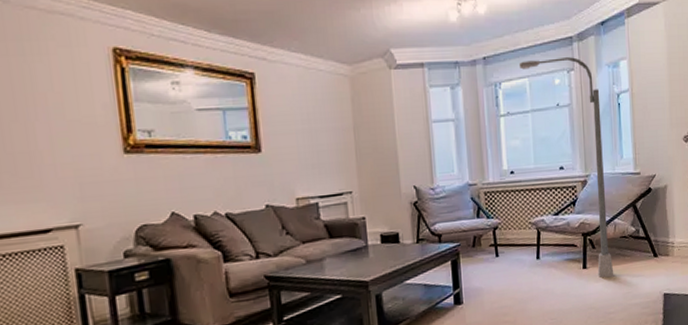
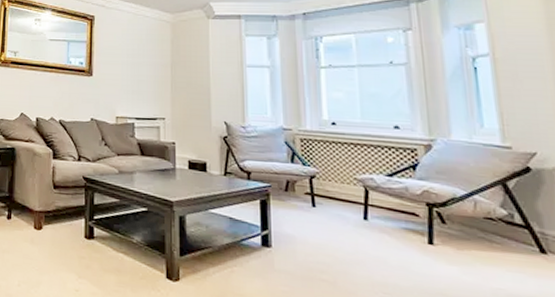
floor lamp: present [518,57,614,279] -> none [343,17,476,264]

